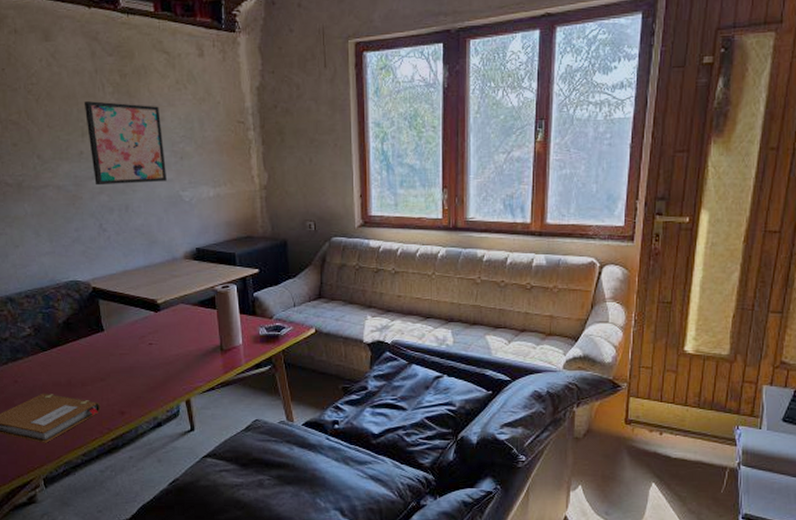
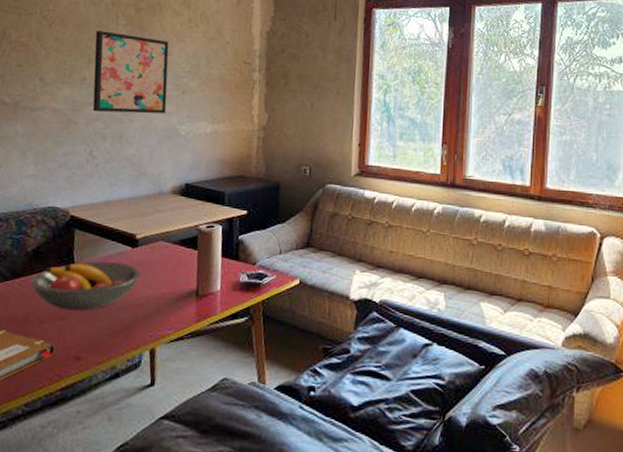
fruit bowl: none [66,327,167,373] -> present [30,261,141,311]

